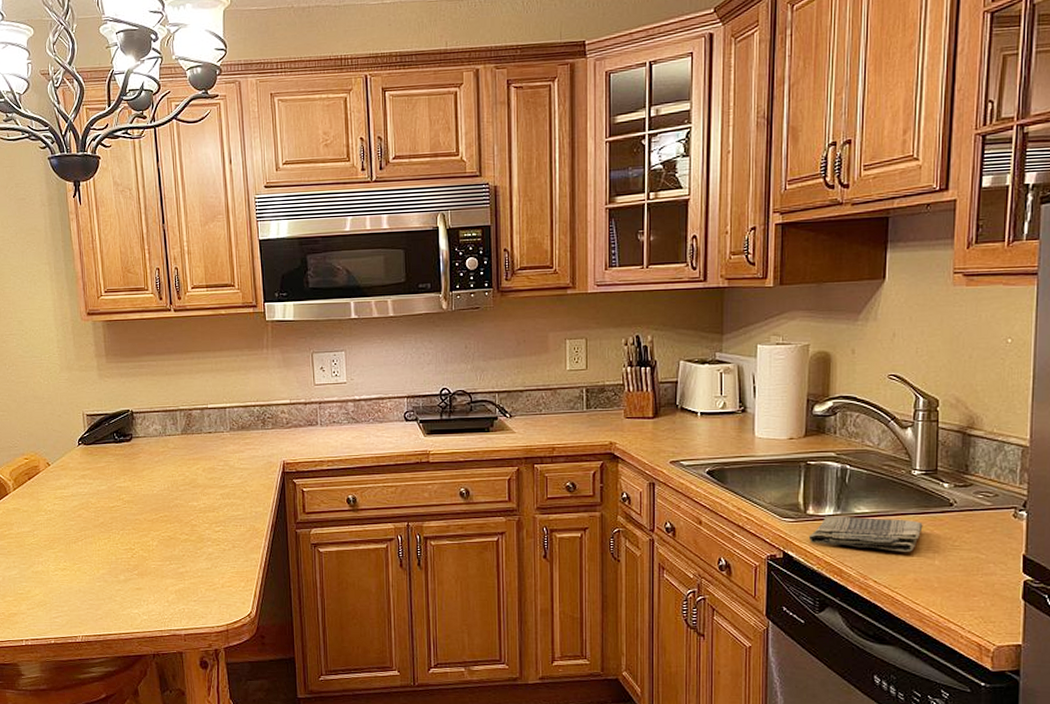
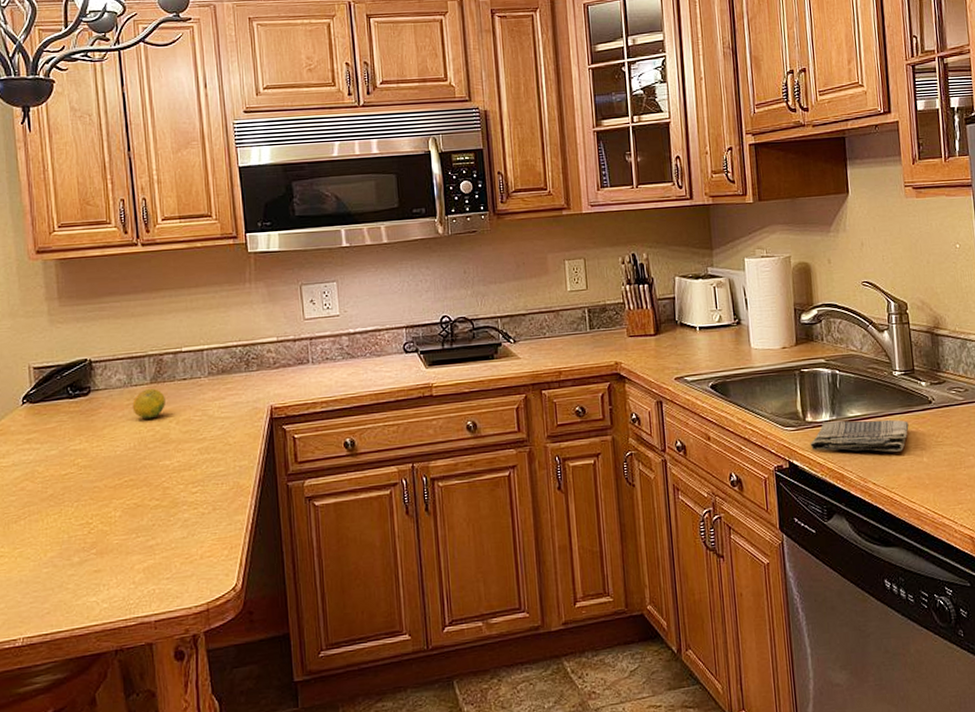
fruit: none [166,439,194,465] -> present [132,389,165,419]

